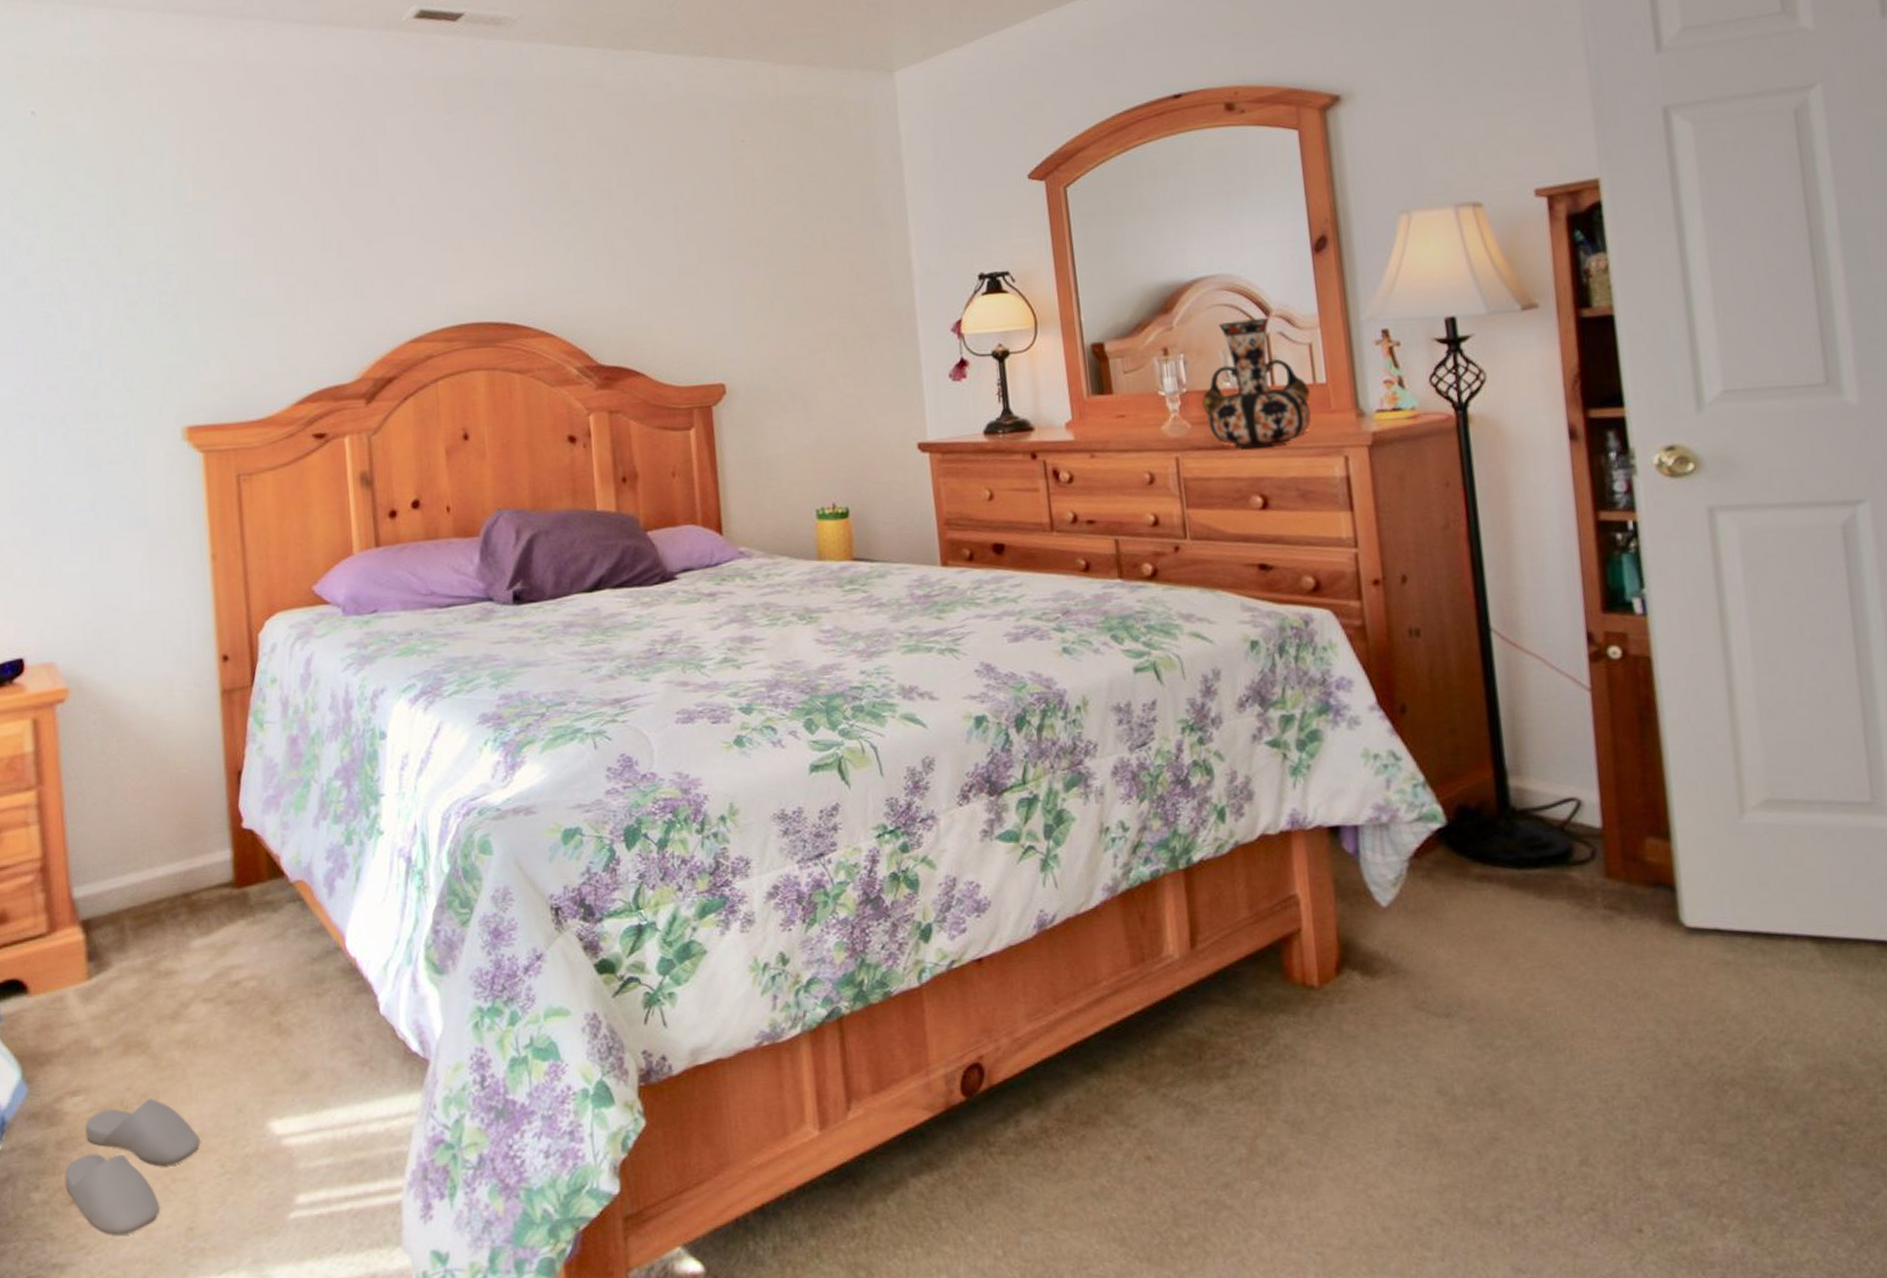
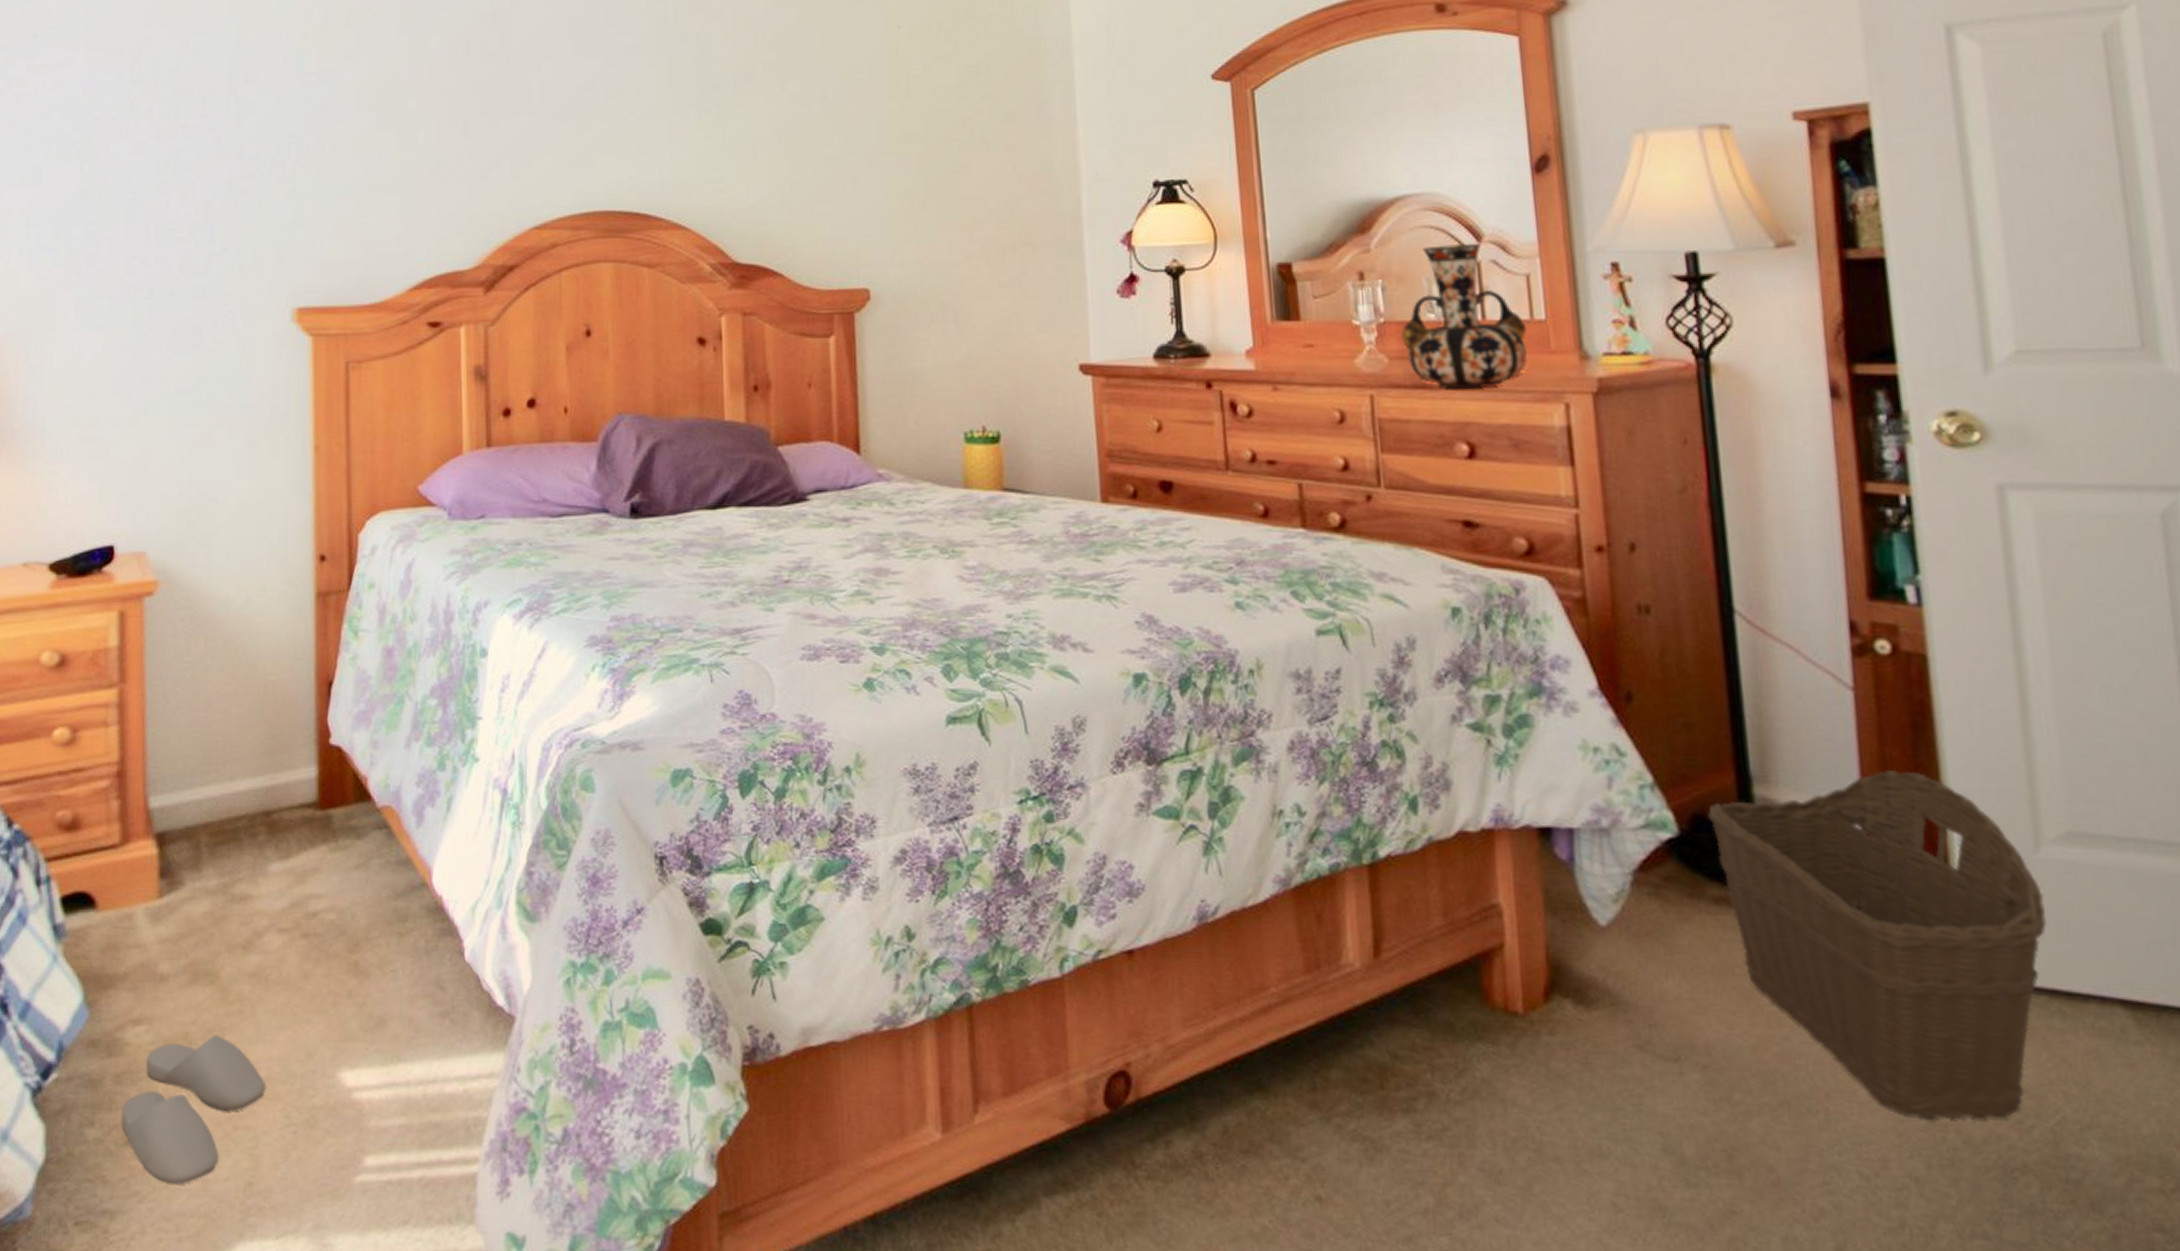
wicker basket: none [1471,757,1751,1048] -> present [1708,770,2048,1120]

